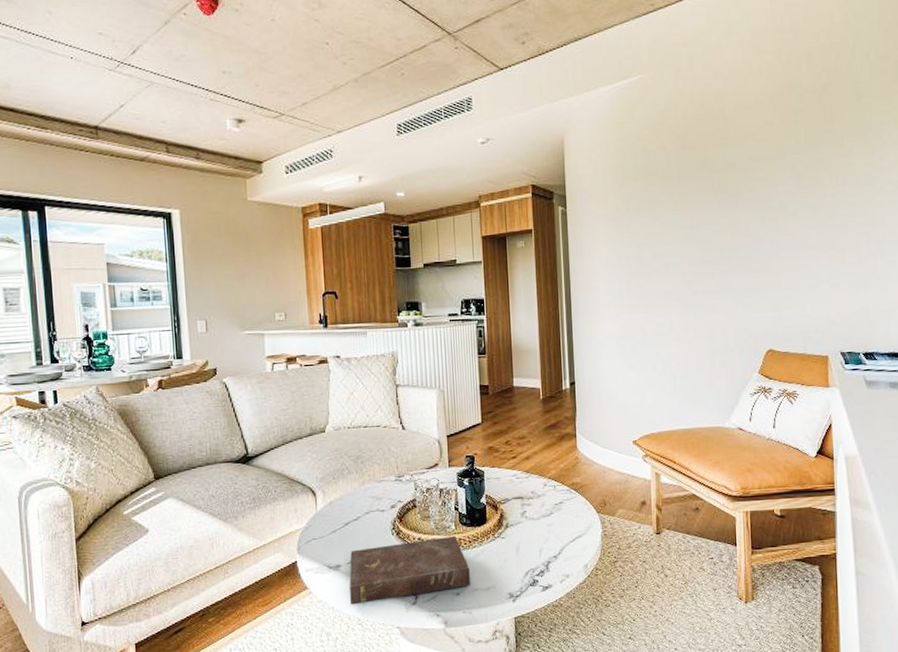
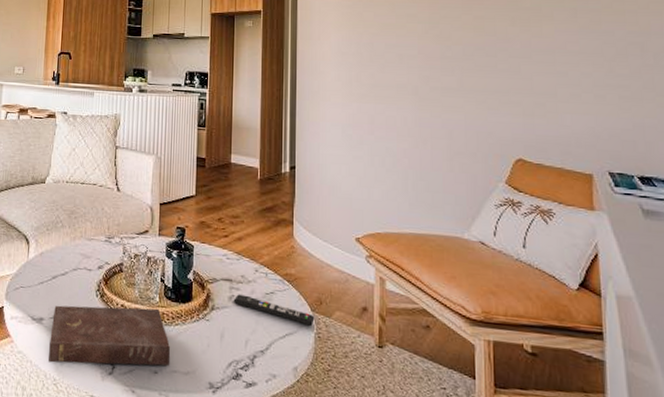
remote control: none [525,509,600,526] -> present [233,294,315,326]

